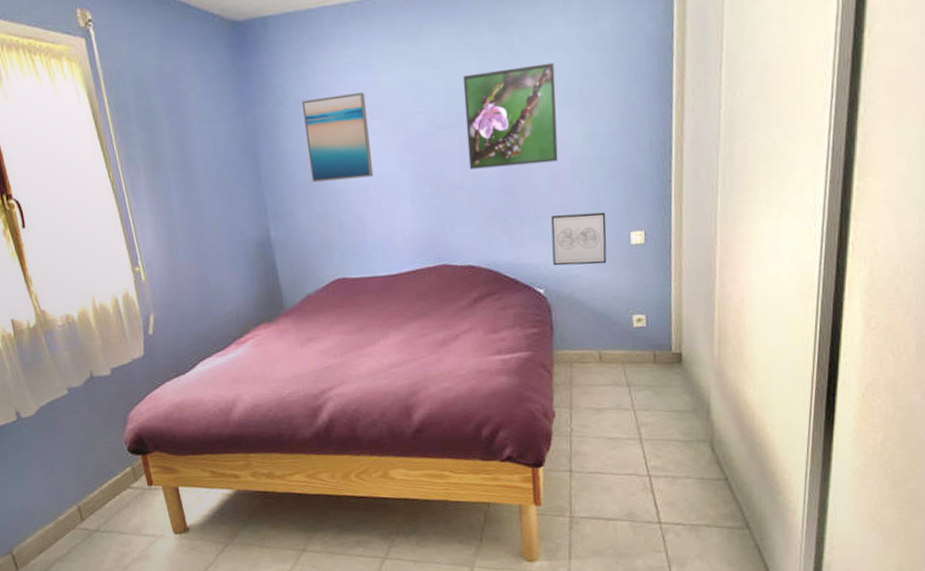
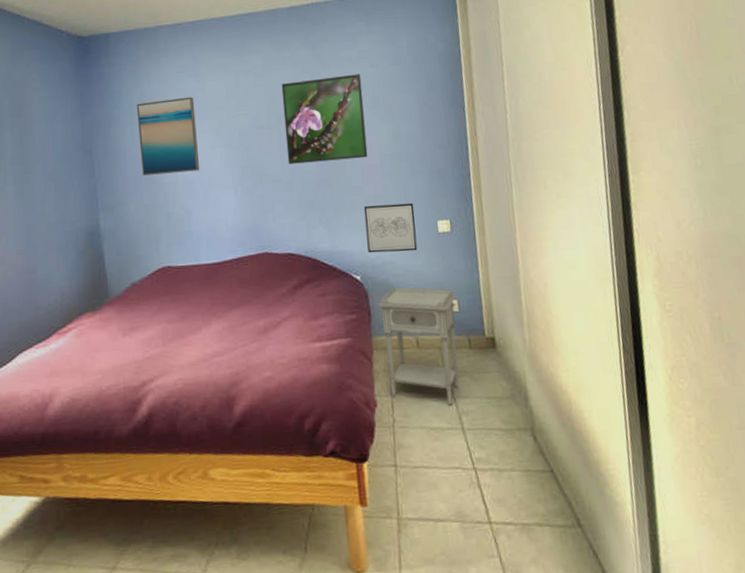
nightstand: none [561,300,645,418] -> present [377,286,459,406]

